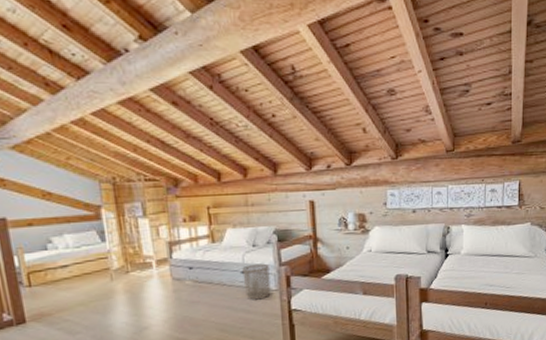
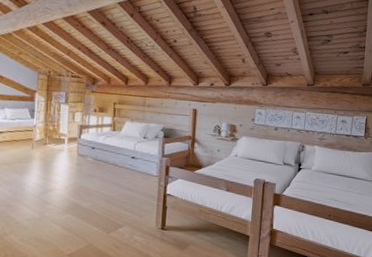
waste bin: present [242,263,271,300] -> none [132,152,154,182]

